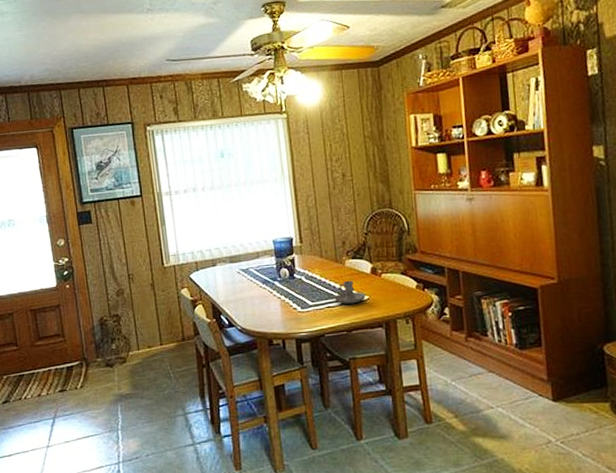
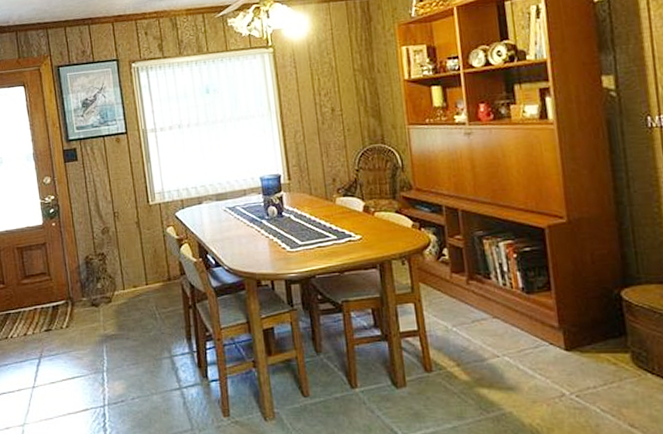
candle holder: present [334,280,366,304] -> none [324,219,358,244]

